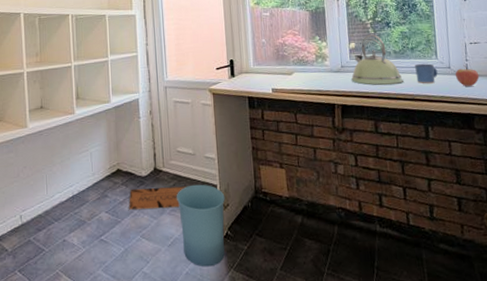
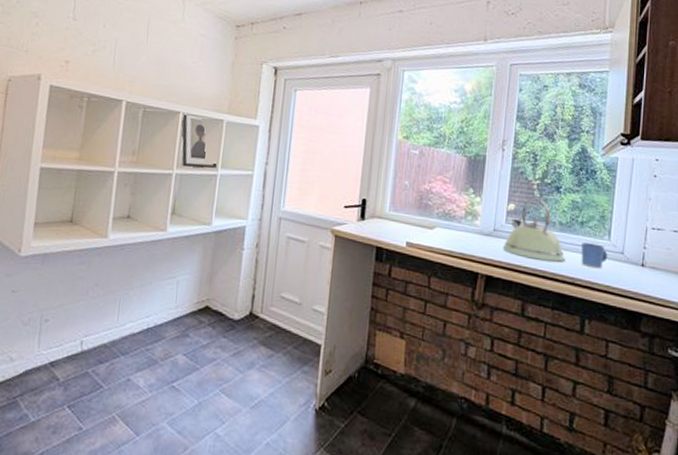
picture frame: none [72,16,106,59] -> present [182,115,217,169]
doormat: present [129,186,187,210] -> none [212,332,285,364]
waste bin: present [177,184,225,267] -> none [268,339,329,441]
fruit: present [455,65,480,86] -> none [627,253,657,280]

